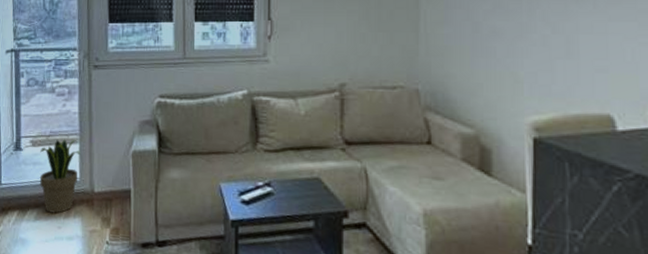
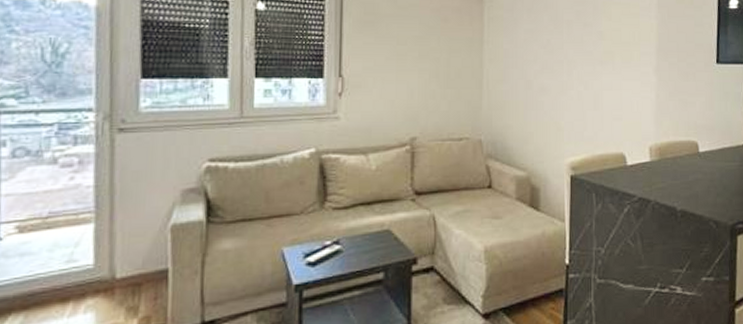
potted plant: present [40,139,81,214] -> none [30,219,96,313]

